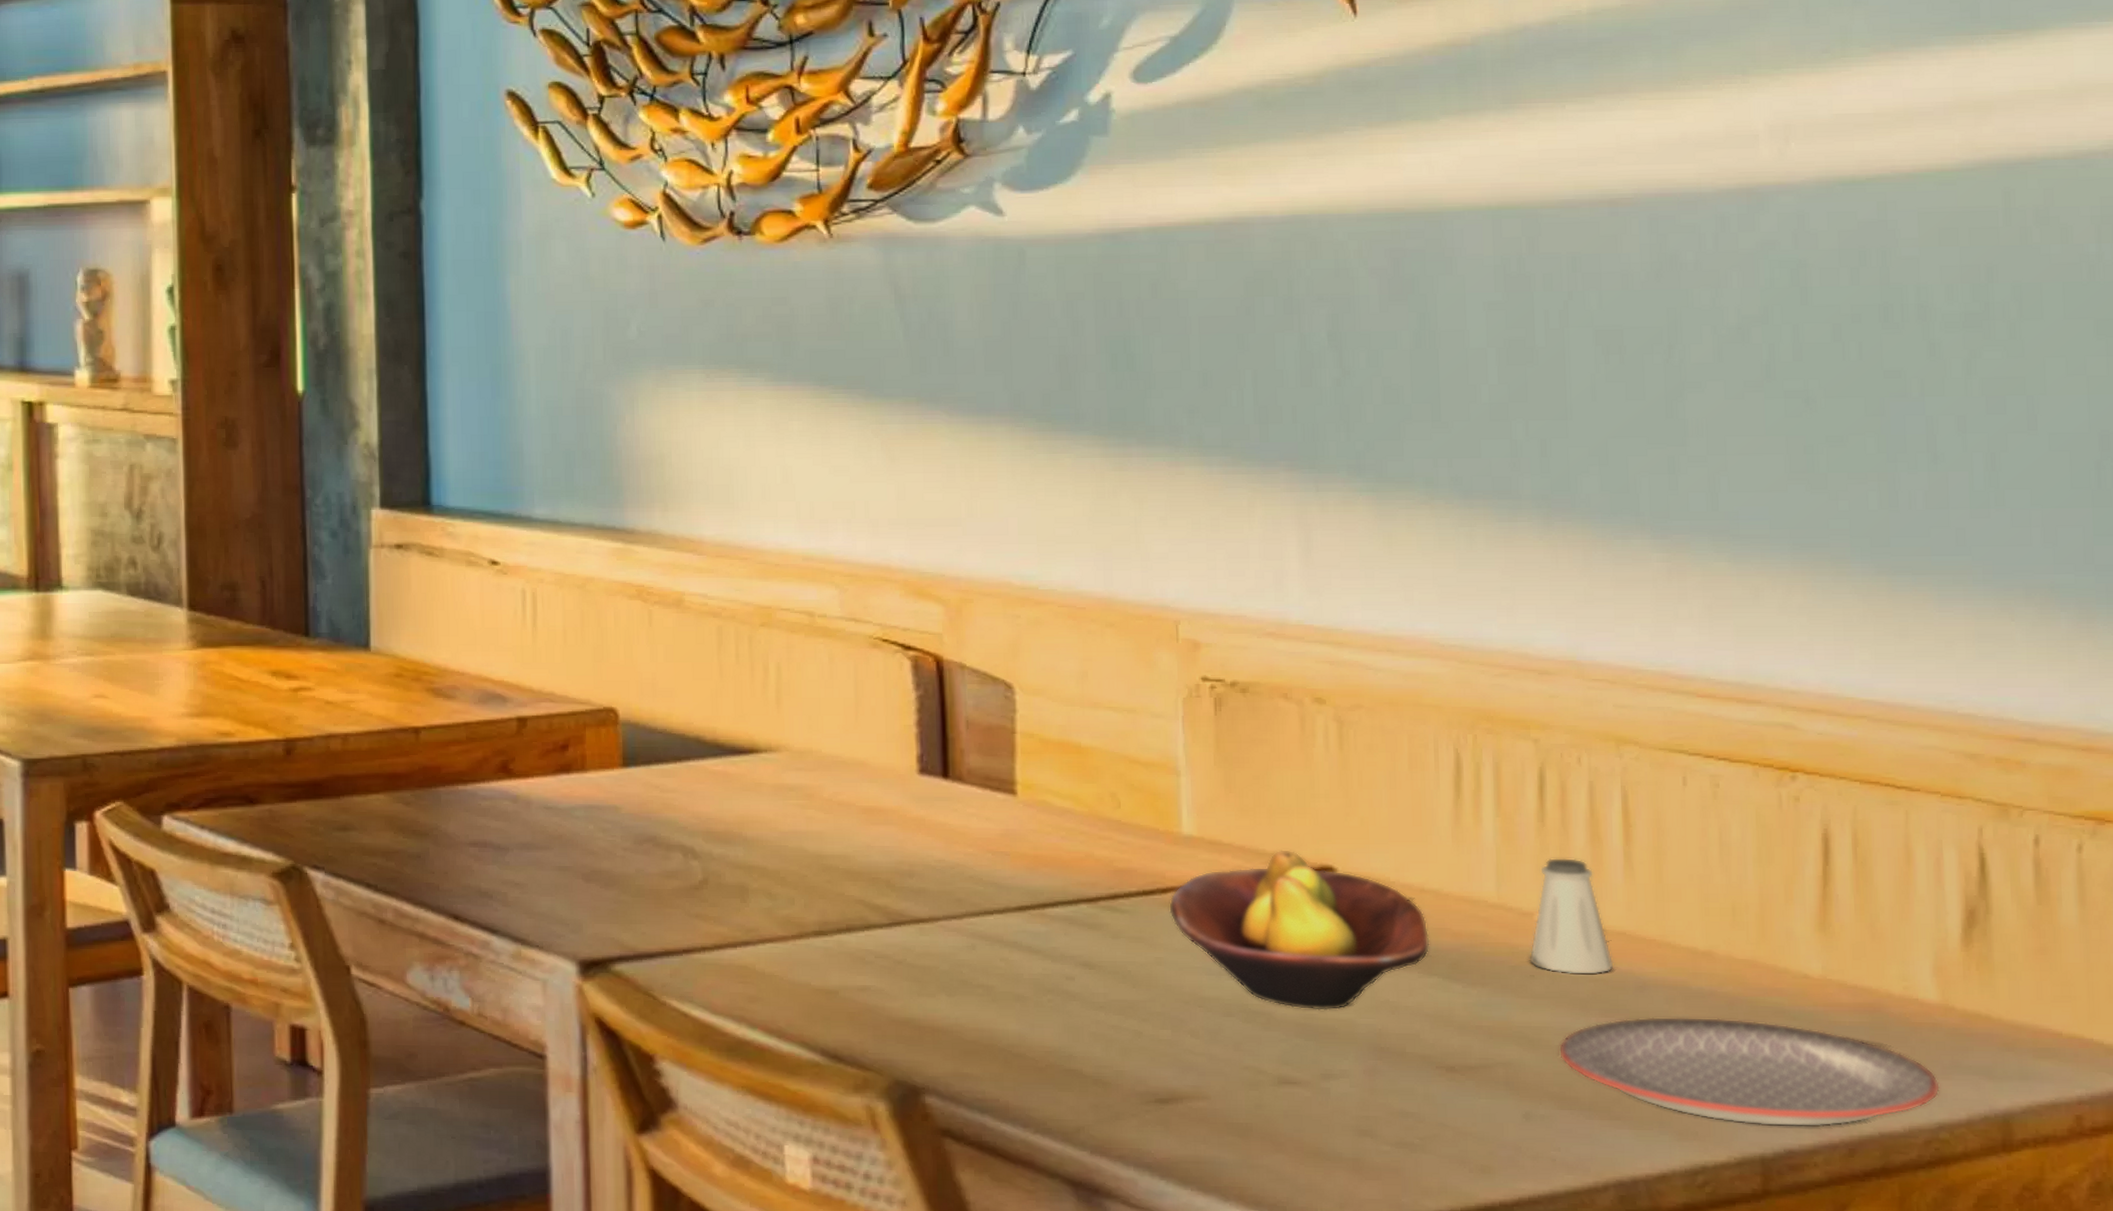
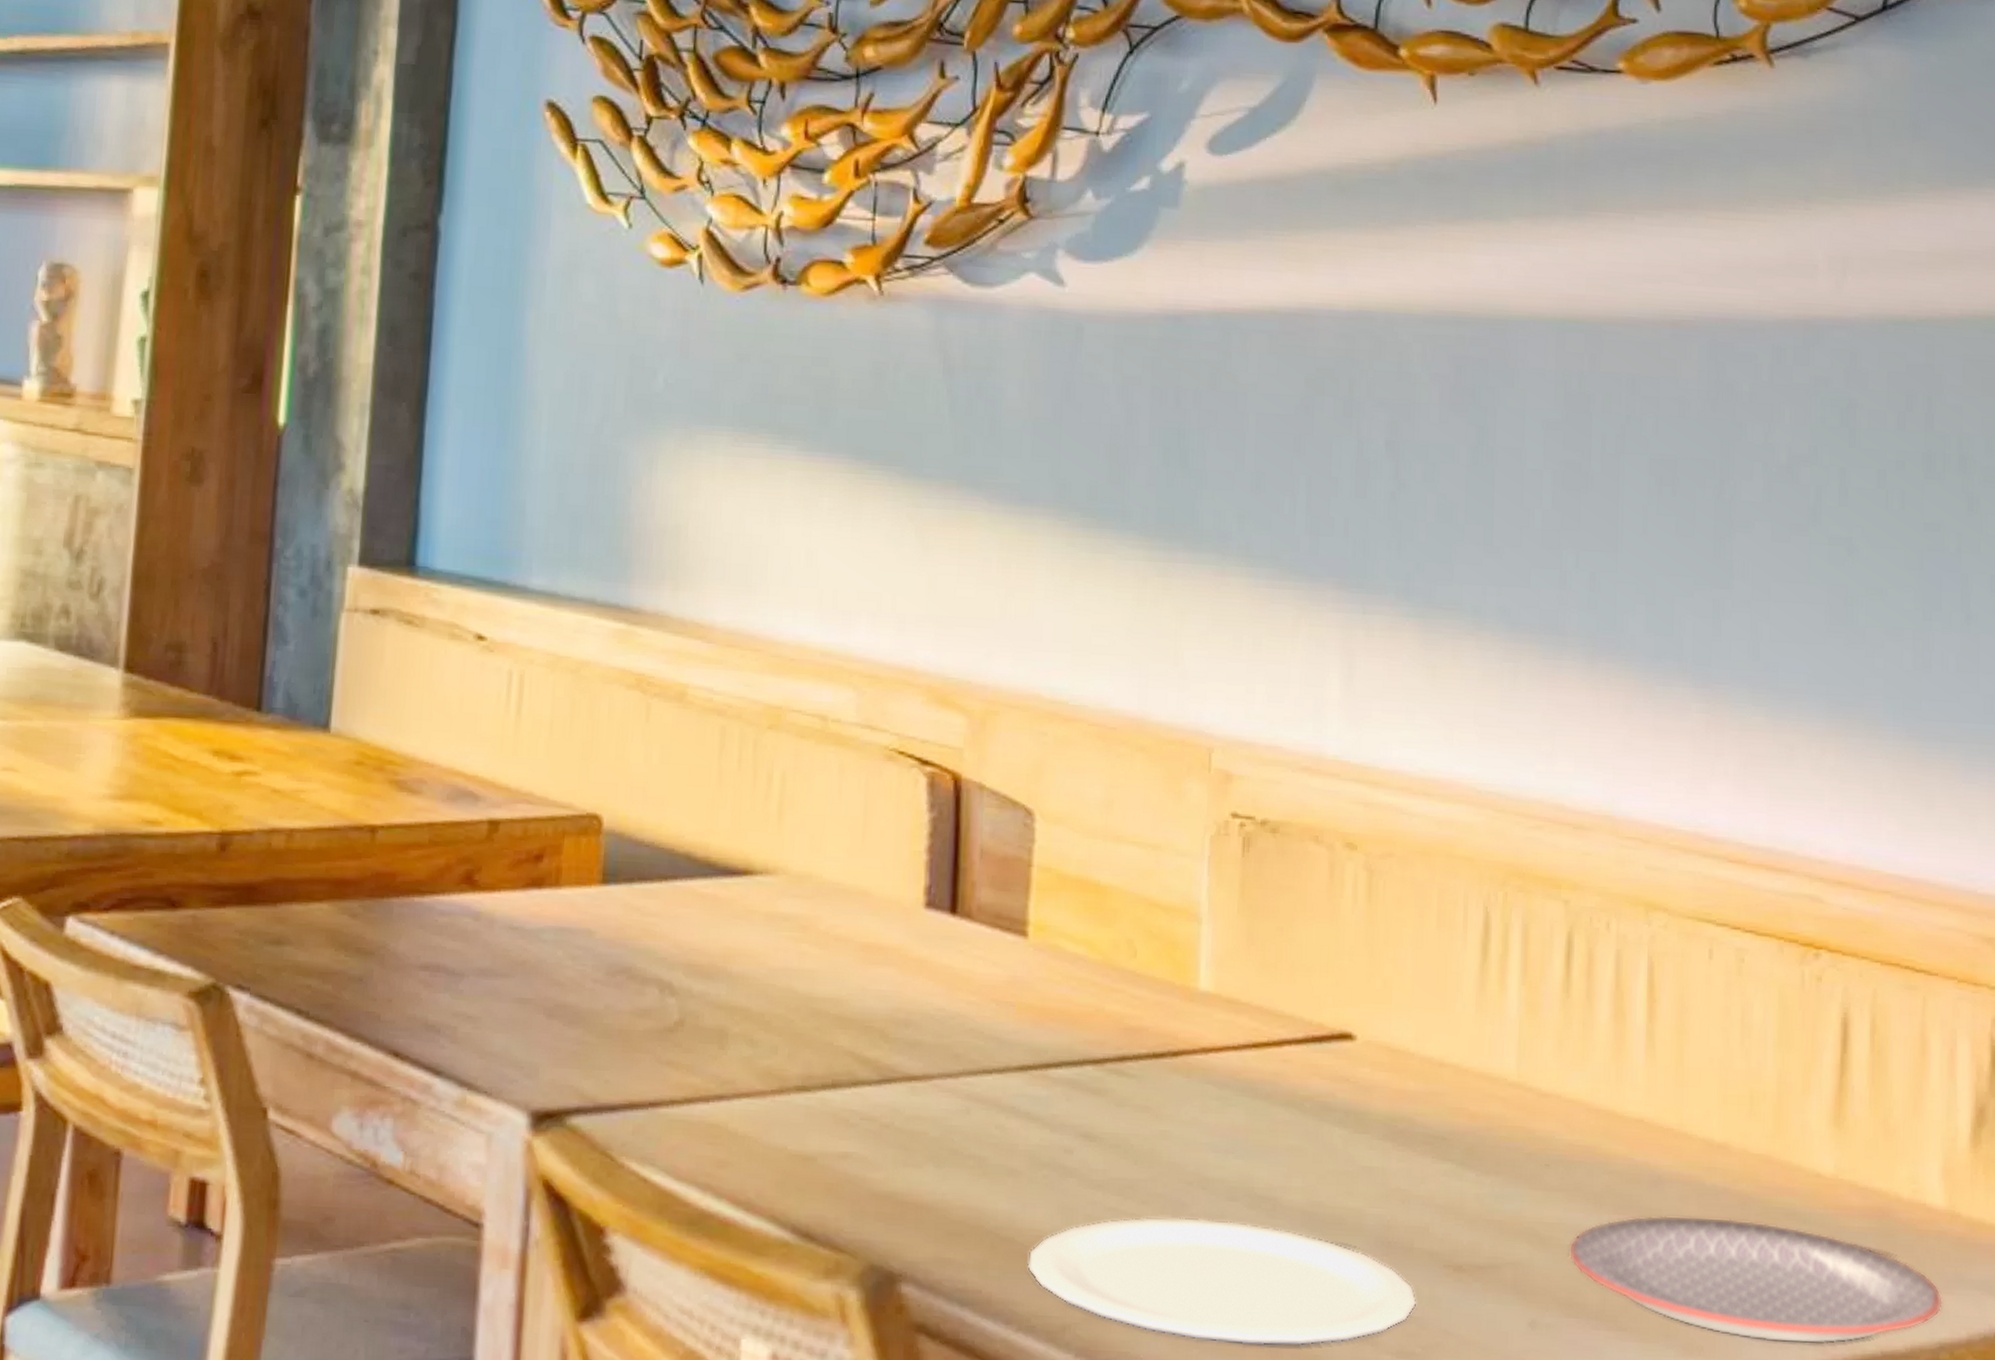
plate: none [1039,1032,1413,1141] -> present [1027,1216,1417,1347]
fruit bowl: present [1169,850,1430,1011] -> none [1179,1012,1446,1198]
saltshaker: present [1529,857,1614,975] -> none [1545,1032,1630,1166]

